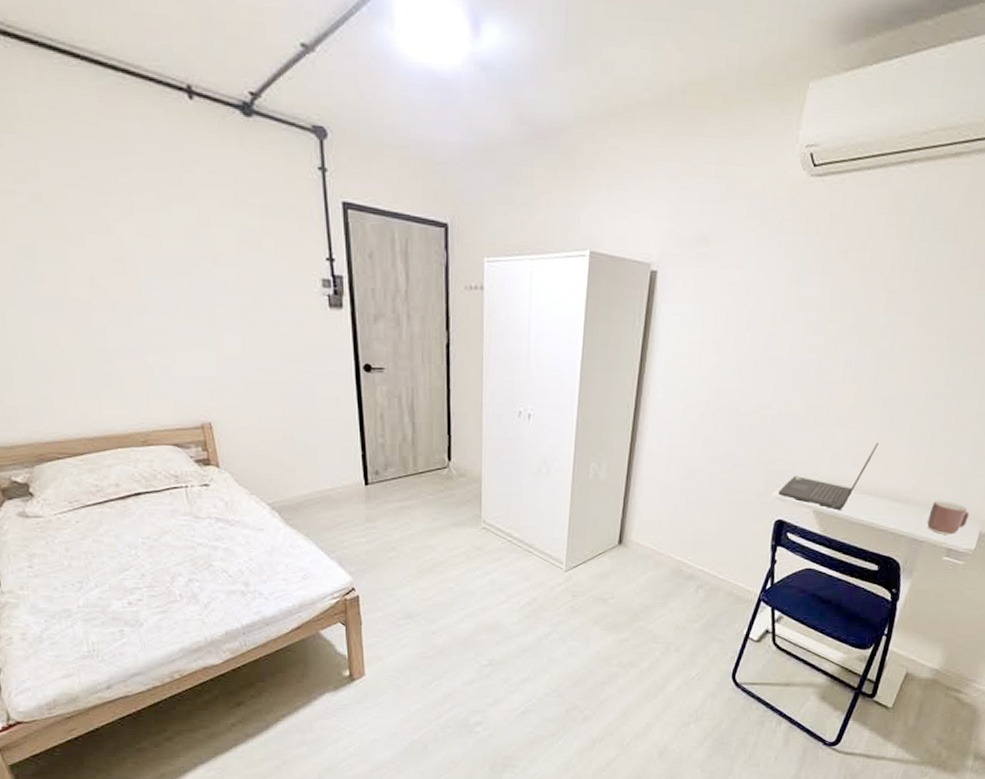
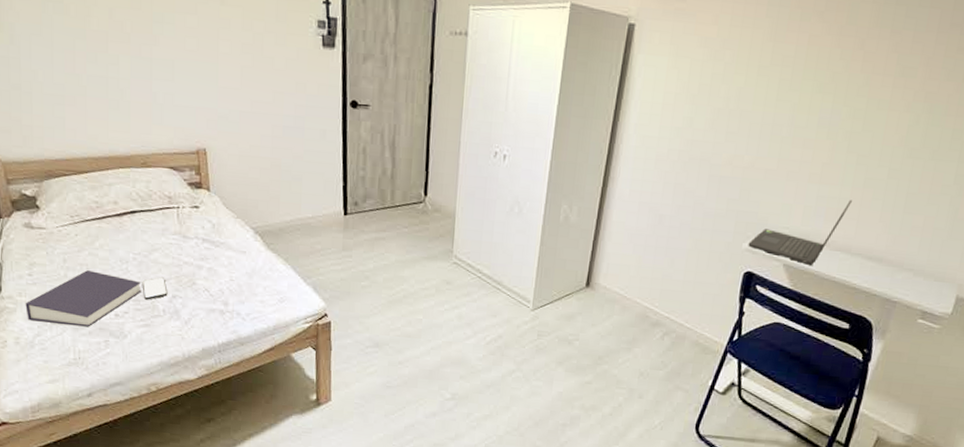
book: none [28,558,155,618] -> present [25,270,142,327]
smartphone: none [154,561,183,586] -> present [142,277,168,300]
mug: present [926,500,969,536] -> none [900,261,946,298]

